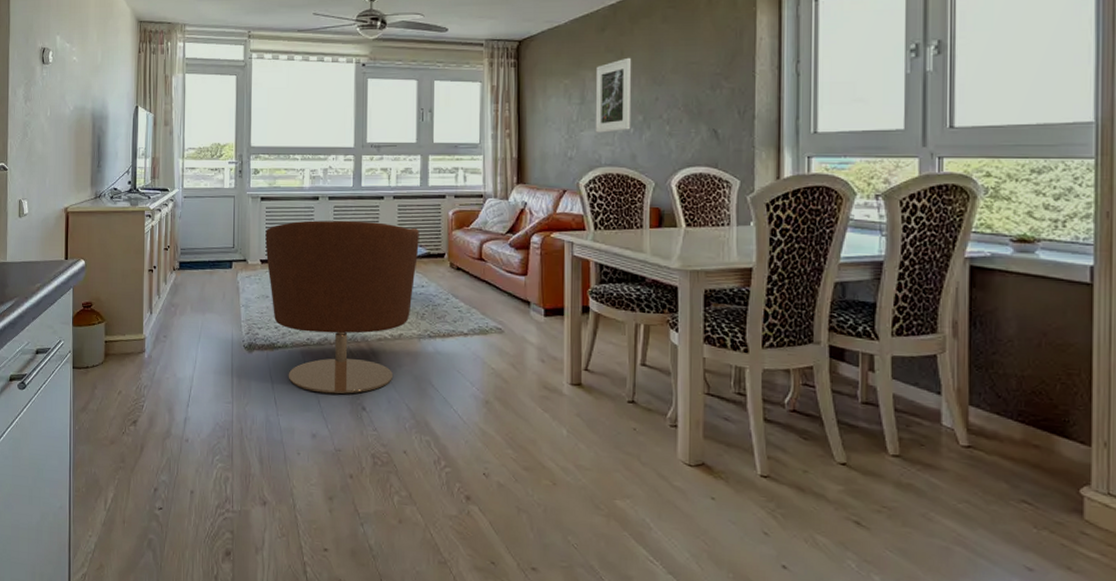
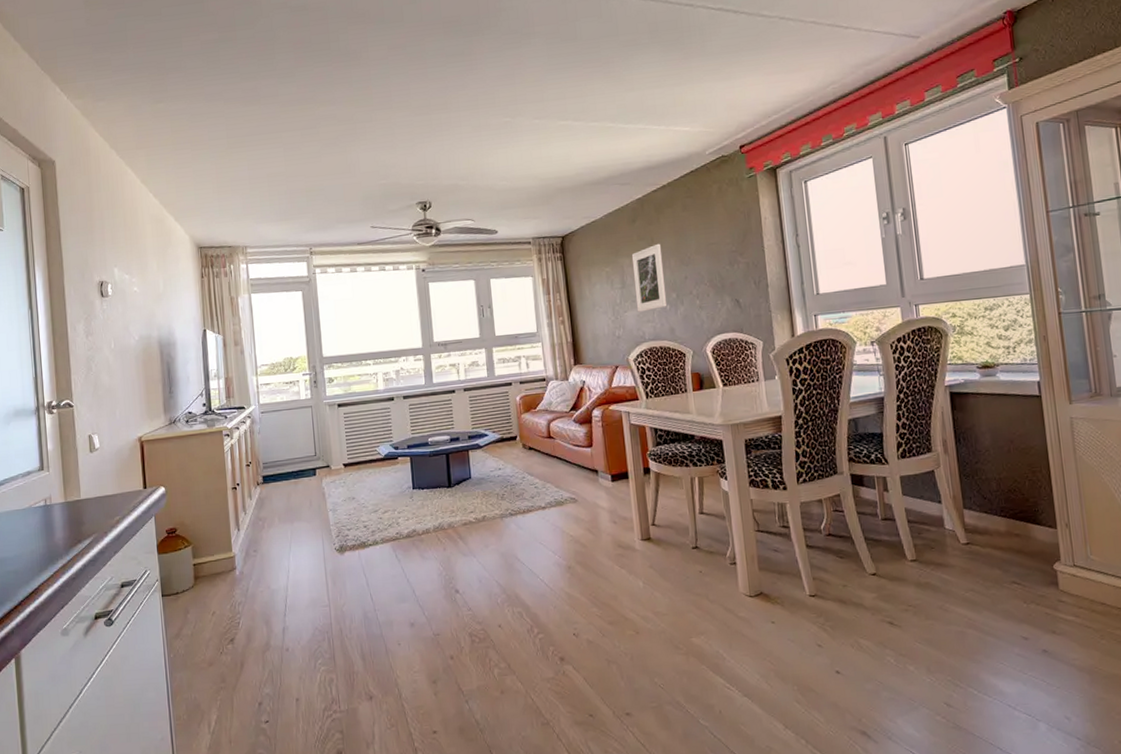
armchair: present [265,220,419,394] -> none [345,414,493,583]

